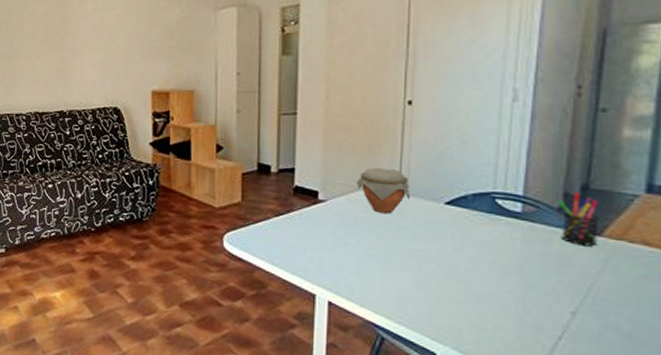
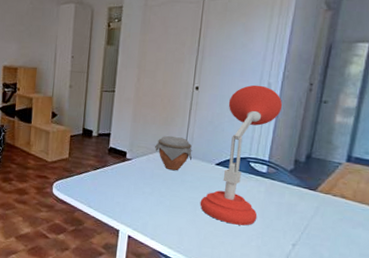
desk lamp: none [426,93,537,287] -> present [200,85,282,226]
pen holder: present [557,191,599,247] -> none [290,159,316,199]

